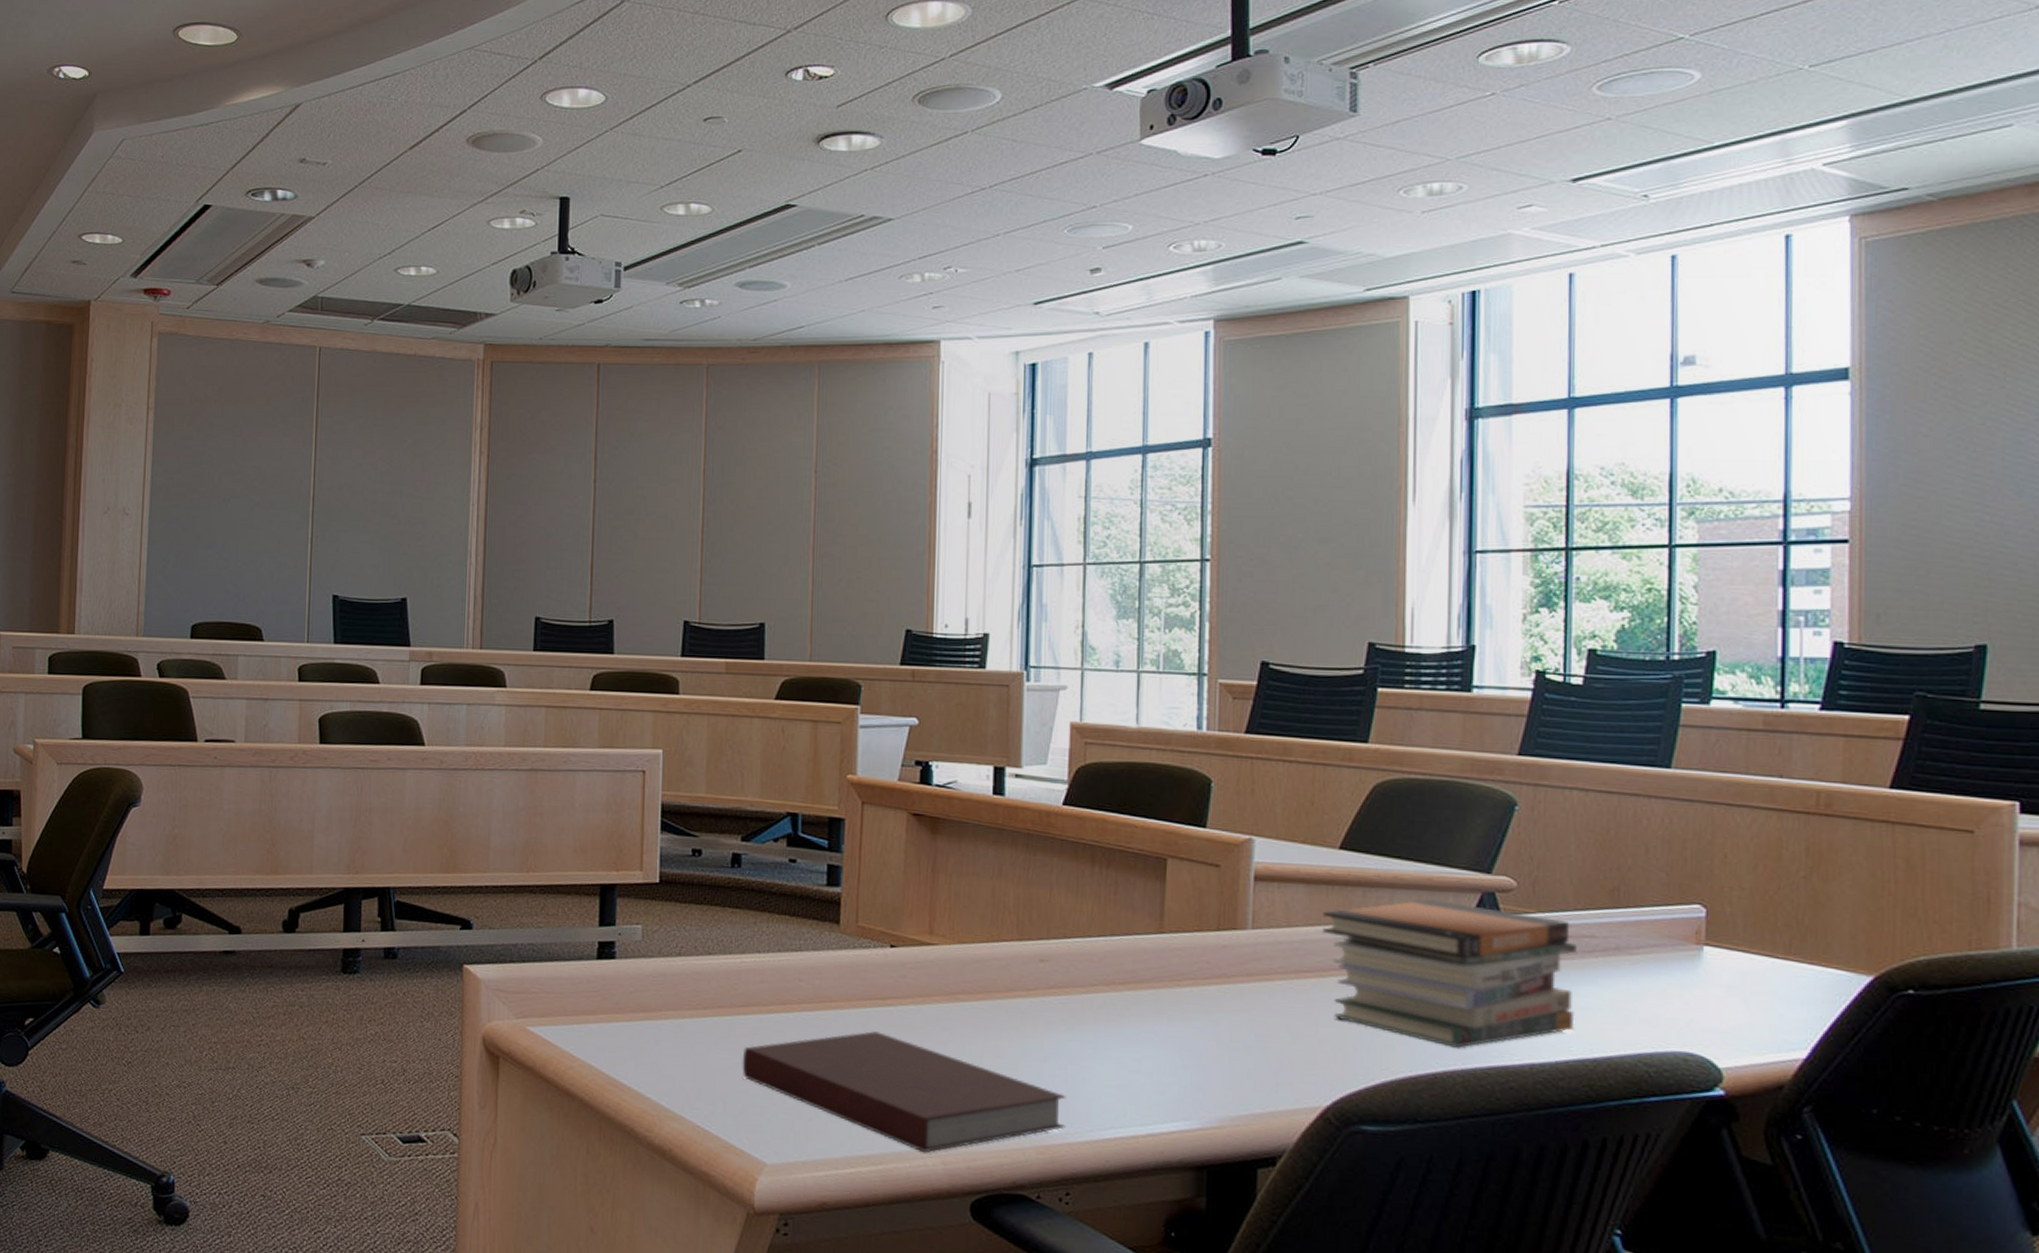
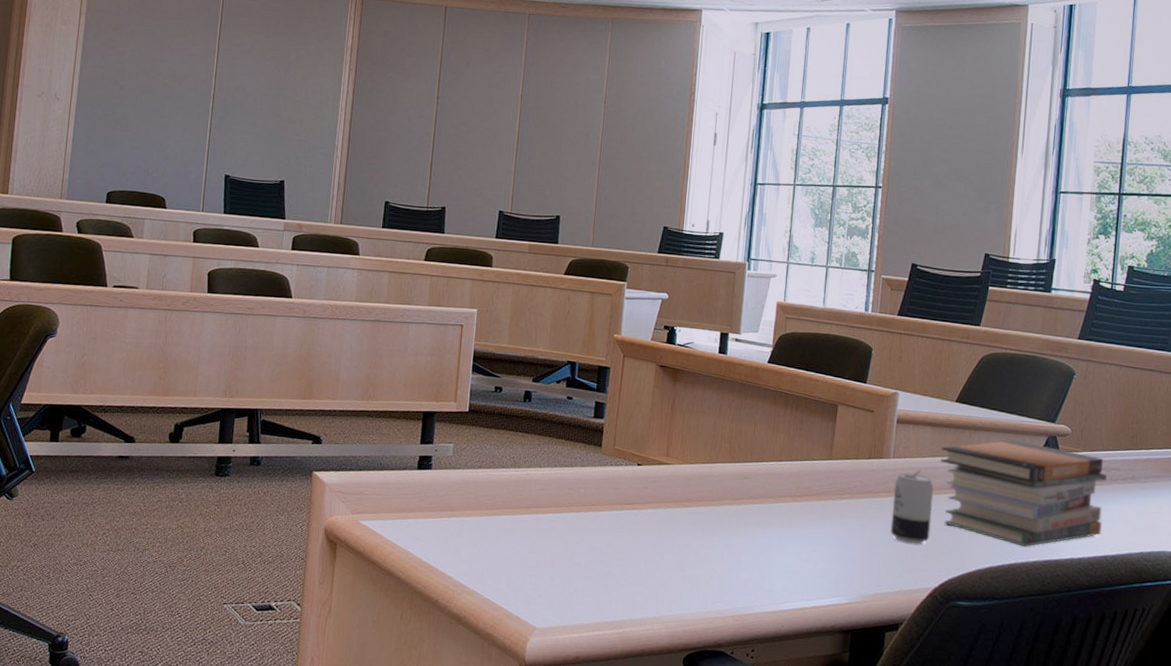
notebook: present [742,1031,1066,1153] -> none [522,528,757,620]
beverage can: none [1255,944,1315,1047] -> present [890,470,934,545]

